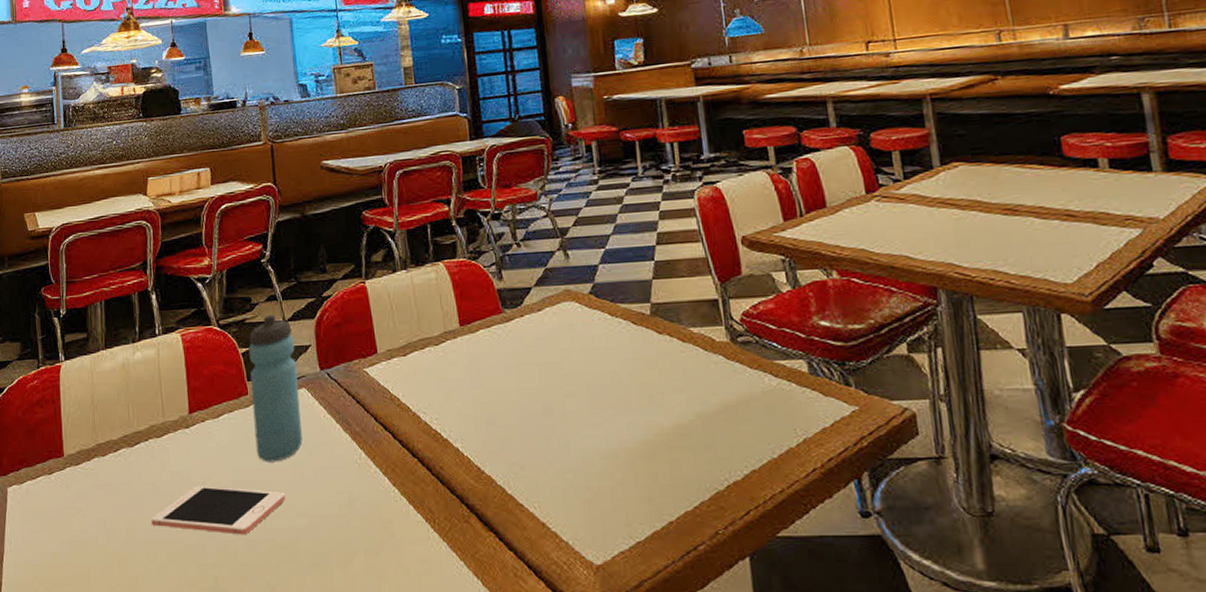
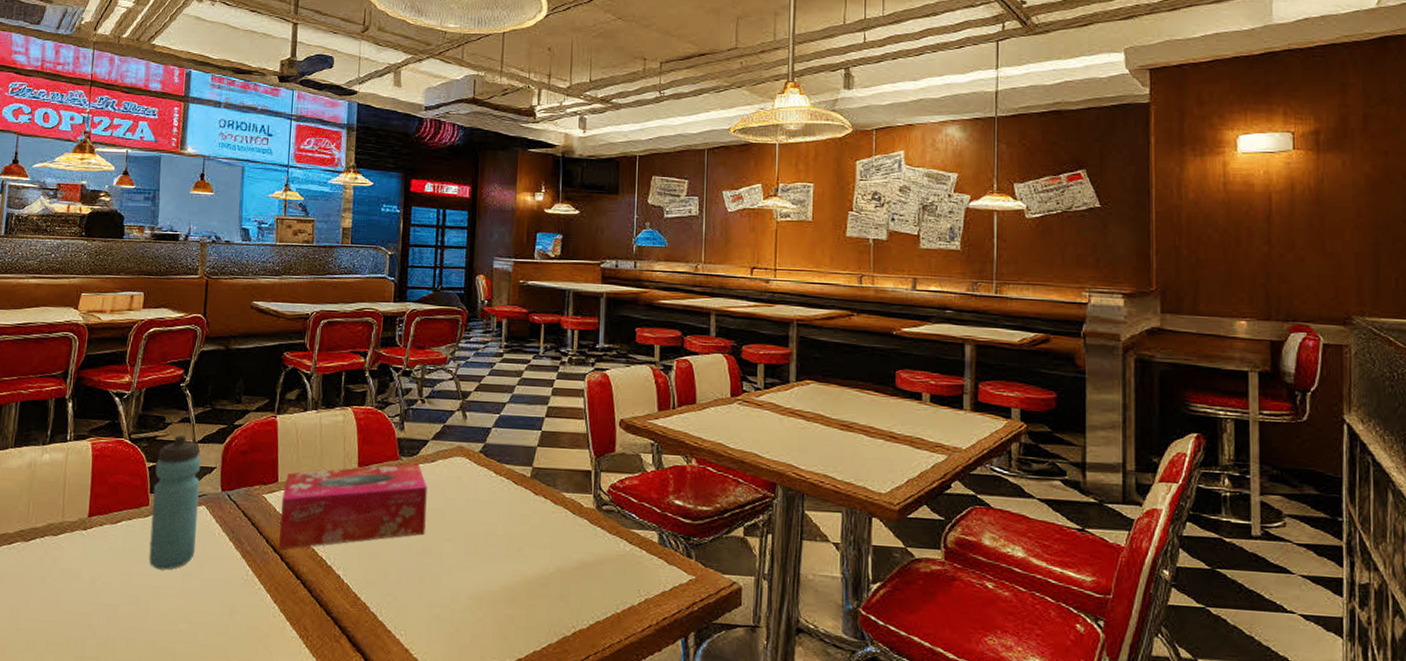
cell phone: present [151,486,286,535] -> none [35,584,171,634]
tissue box: none [384,315,543,428] -> present [279,464,427,550]

